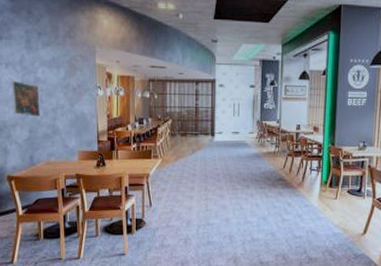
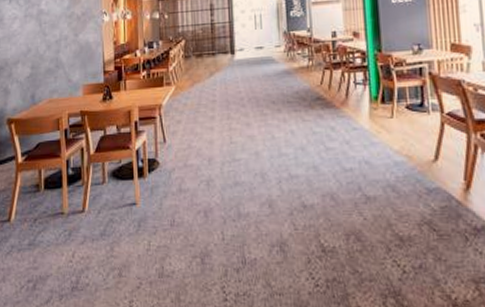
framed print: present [11,80,41,117] -> none [14,15,43,52]

